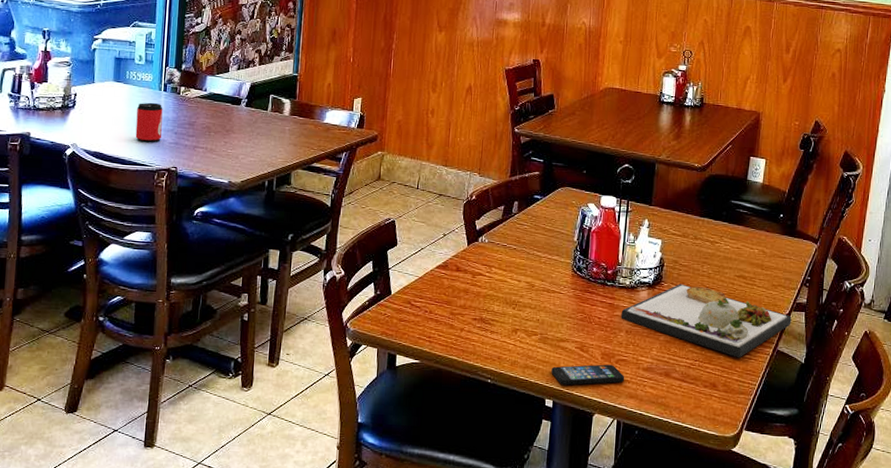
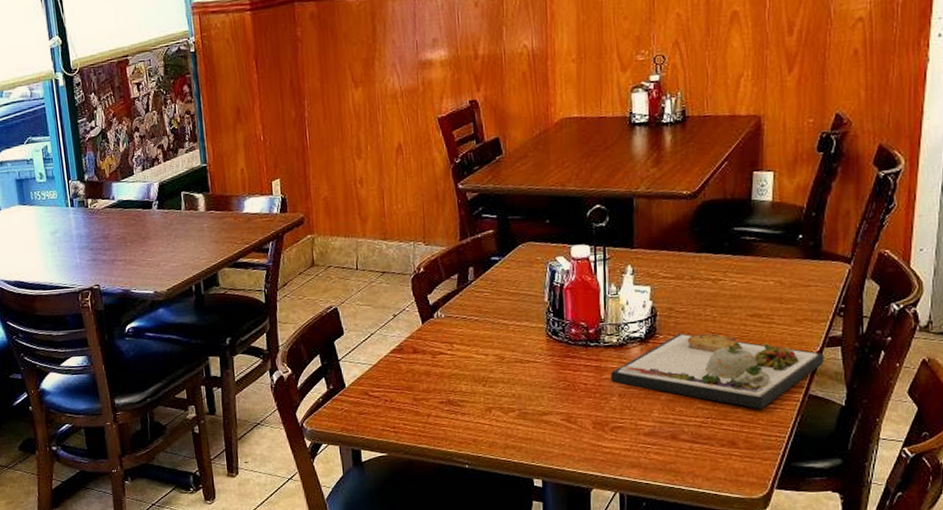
can: present [135,102,163,142] -> none [48,220,79,264]
smartphone: present [551,364,625,386] -> none [536,434,624,462]

